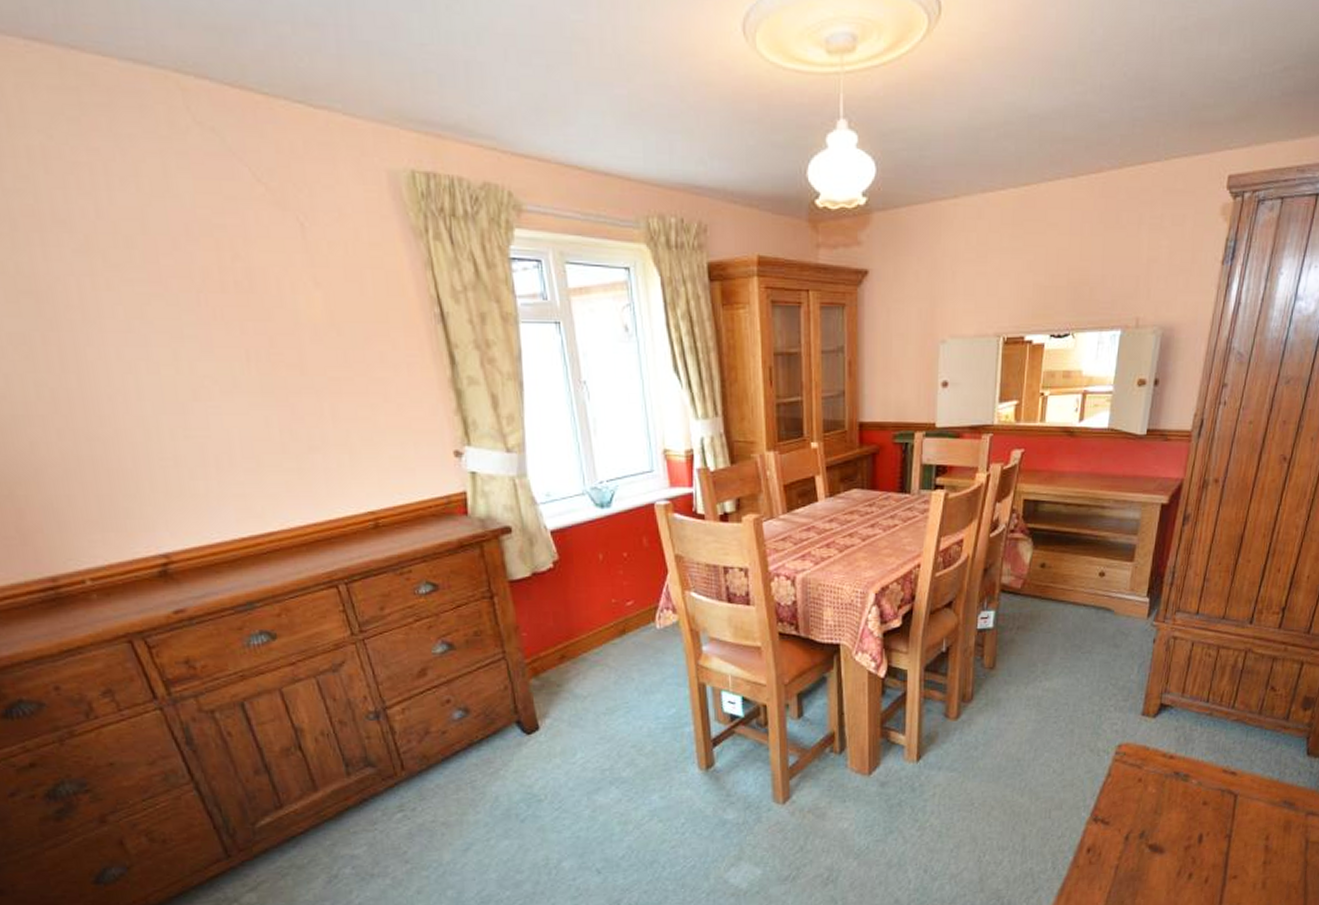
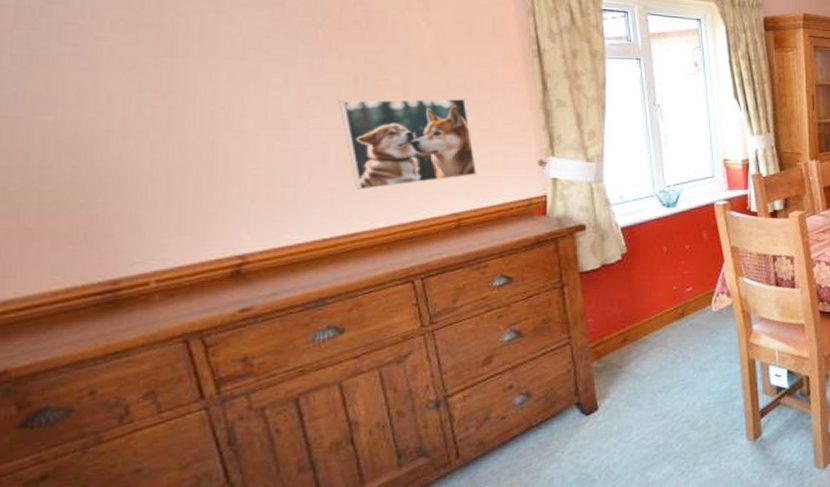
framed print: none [233,375,389,484] -> present [338,98,477,190]

